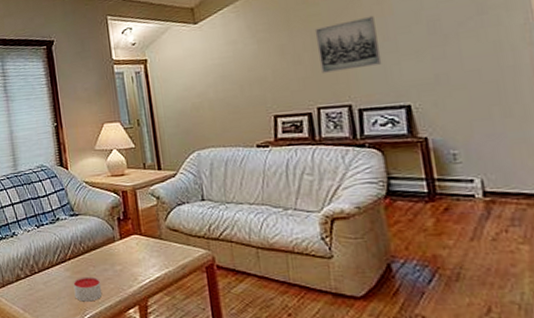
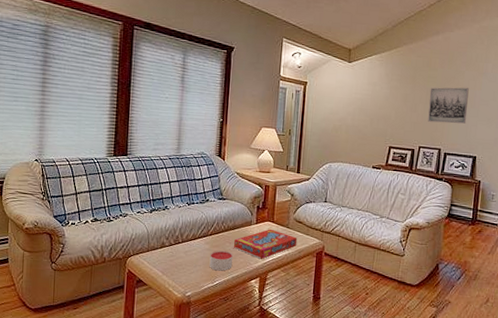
snack box: none [97,243,178,282] -> present [233,229,298,259]

